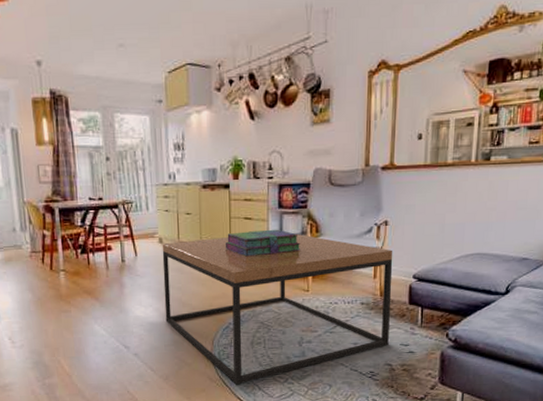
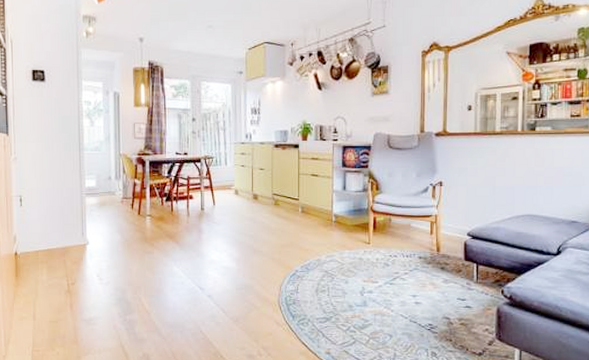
coffee table: present [162,234,393,385] -> none [237,191,448,330]
stack of books: present [225,229,301,257] -> none [293,186,363,210]

